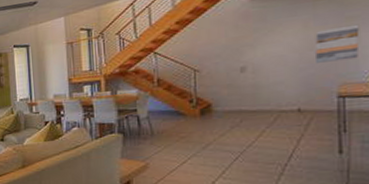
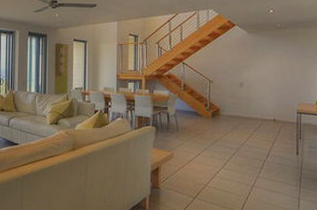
wall art: present [315,24,360,63] -> none [286,62,311,87]

